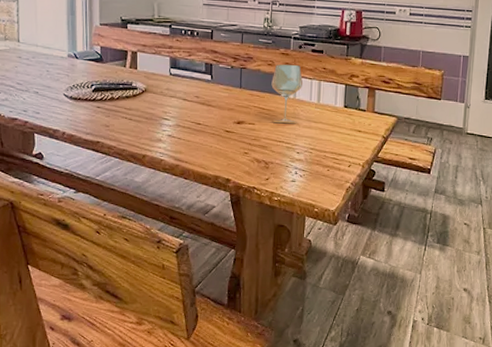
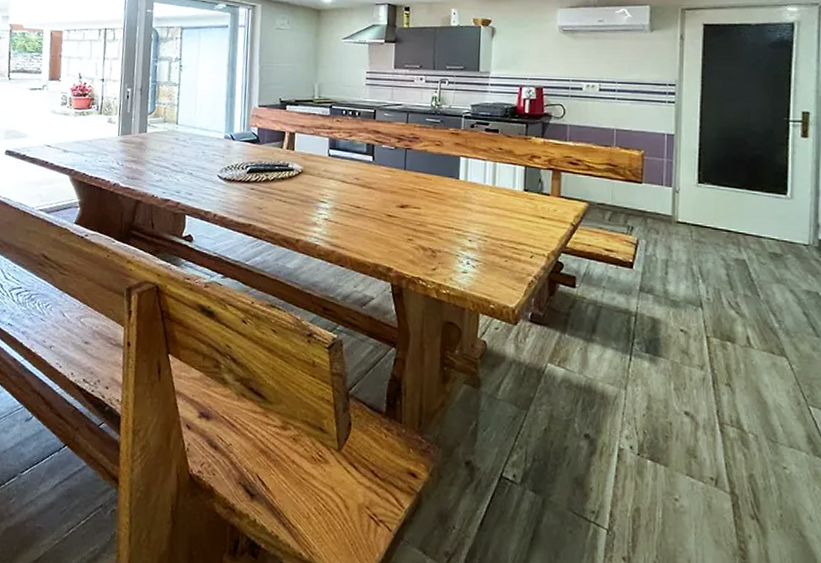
wine glass: present [271,64,303,123] -> none [439,144,475,208]

